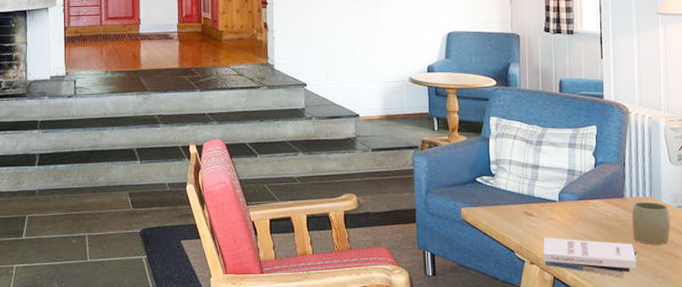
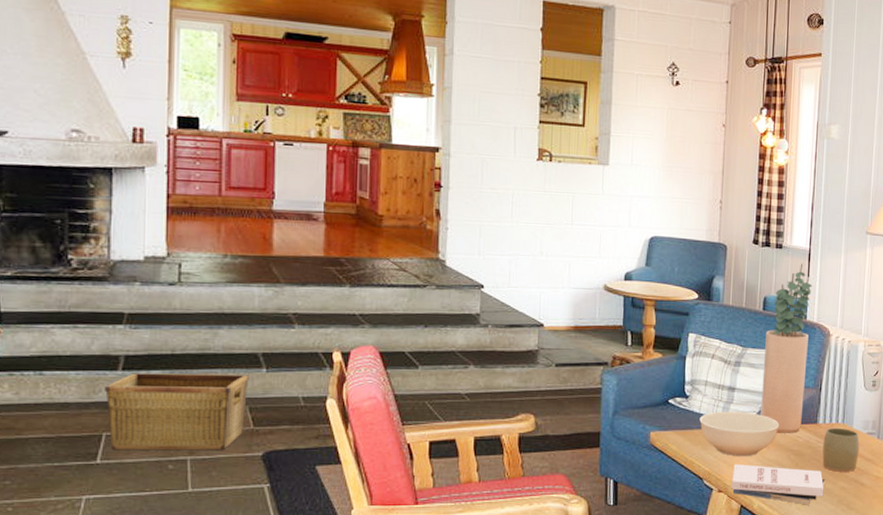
hamper: none [27,166,128,228] -> present [105,373,249,449]
bowl: none [507,188,586,229] -> present [699,411,780,456]
vase: none [564,47,608,208] -> present [761,263,812,433]

